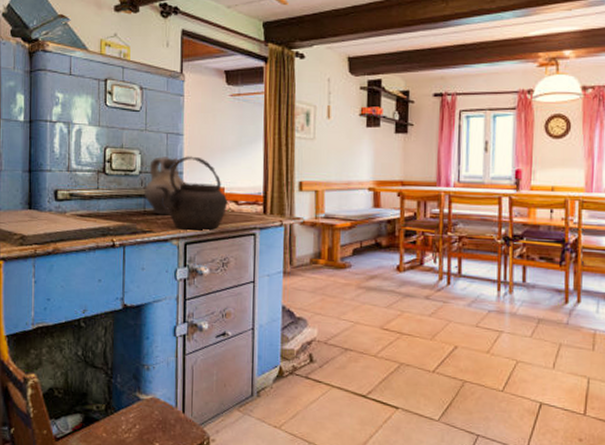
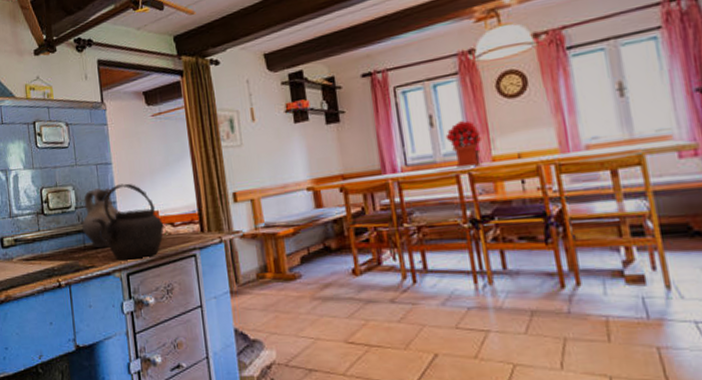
bouquet: none [496,150,525,191] -> present [445,120,481,168]

